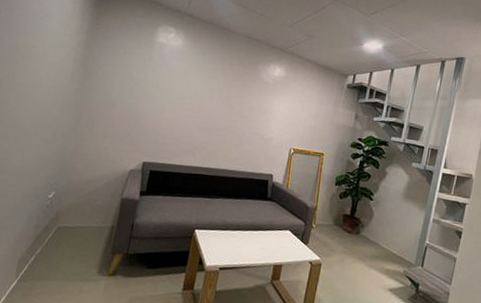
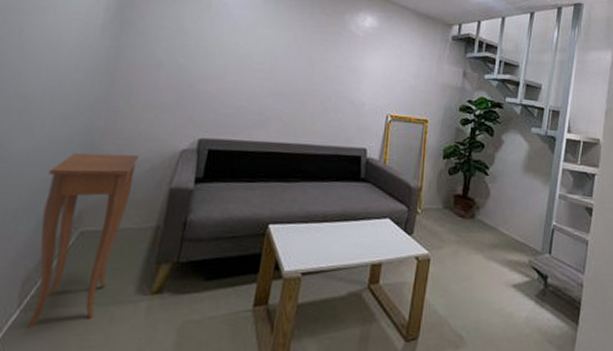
side table: none [23,169,99,294] -> present [27,153,139,329]

